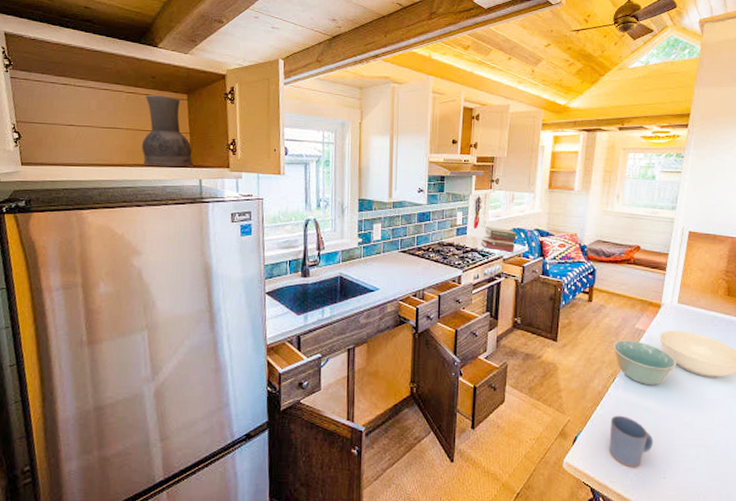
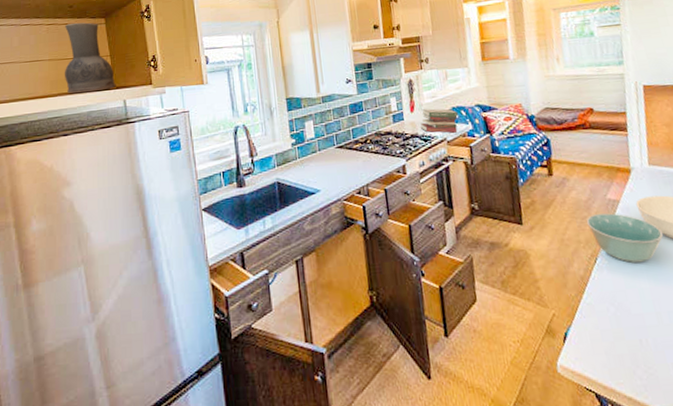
mug: present [609,415,654,468] -> none [601,301,658,364]

